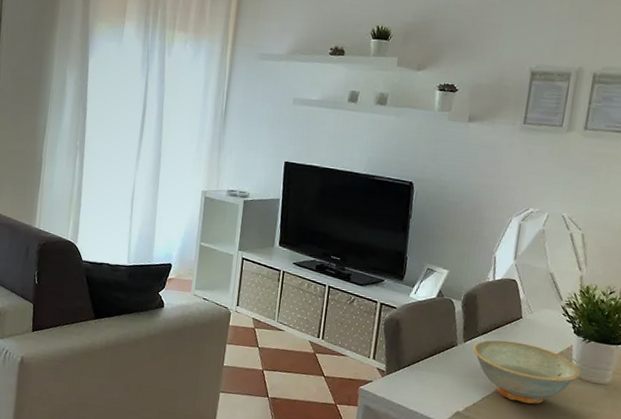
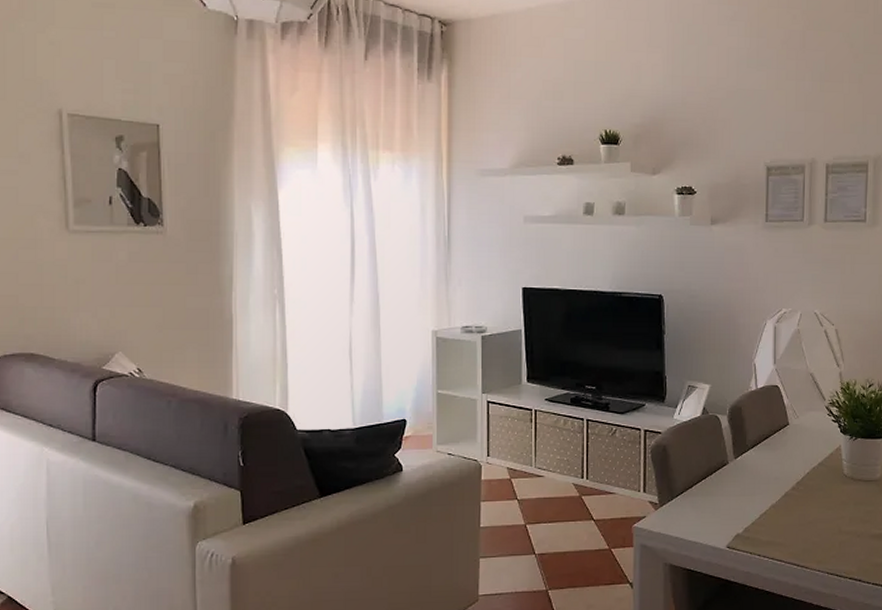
dish: present [473,340,581,404] -> none [745,450,852,513]

